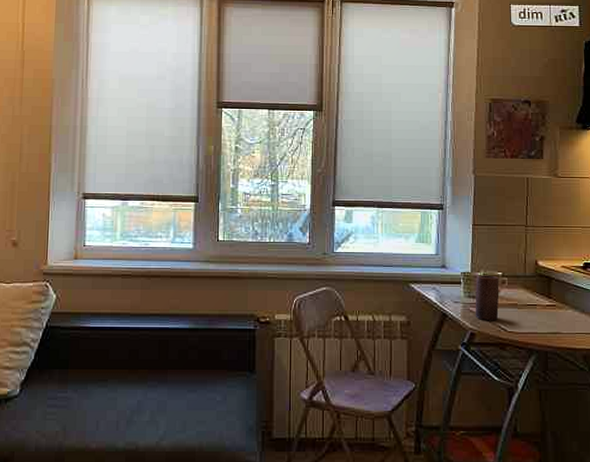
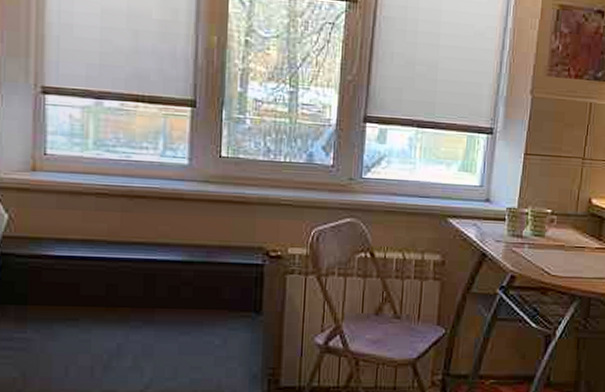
candle: present [475,275,499,320] -> none [517,211,548,262]

